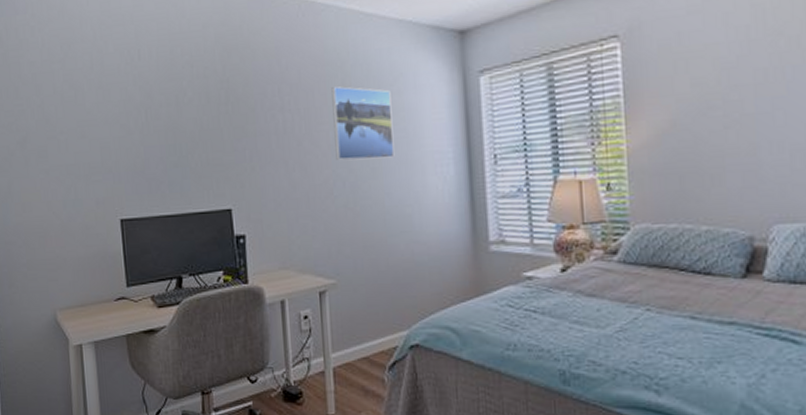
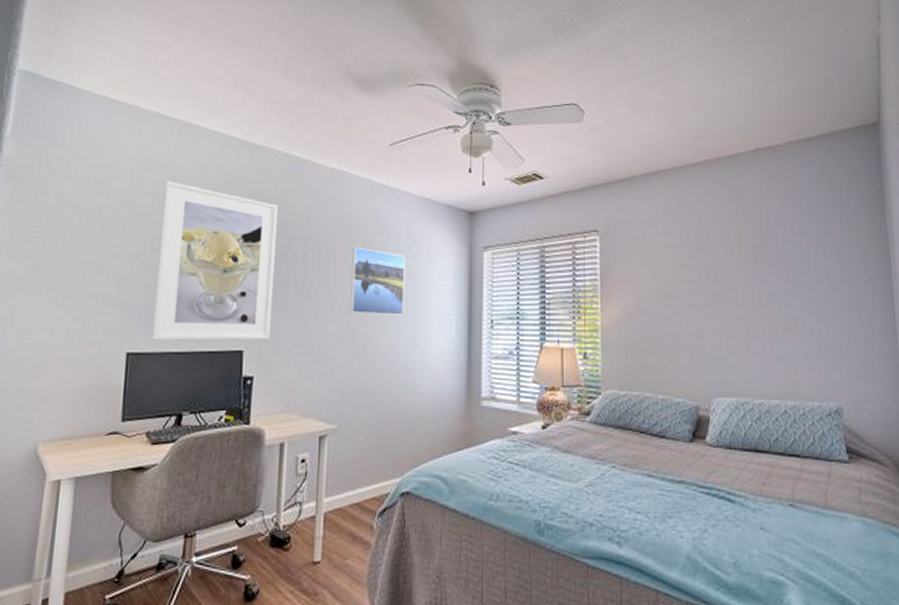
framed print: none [129,35,257,205] -> present [152,181,279,341]

